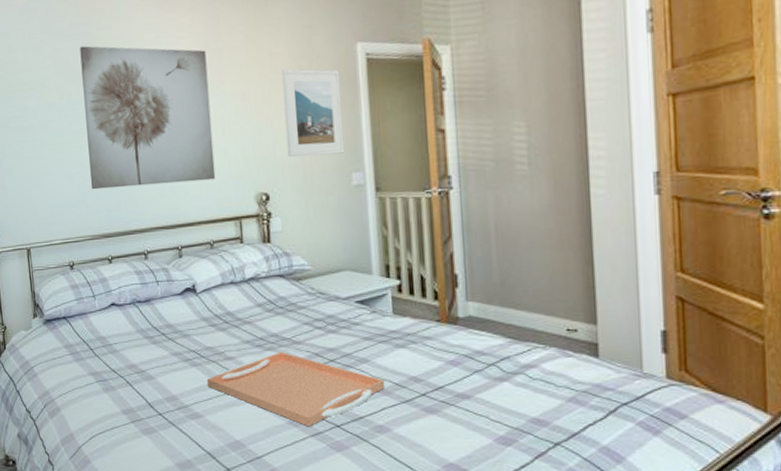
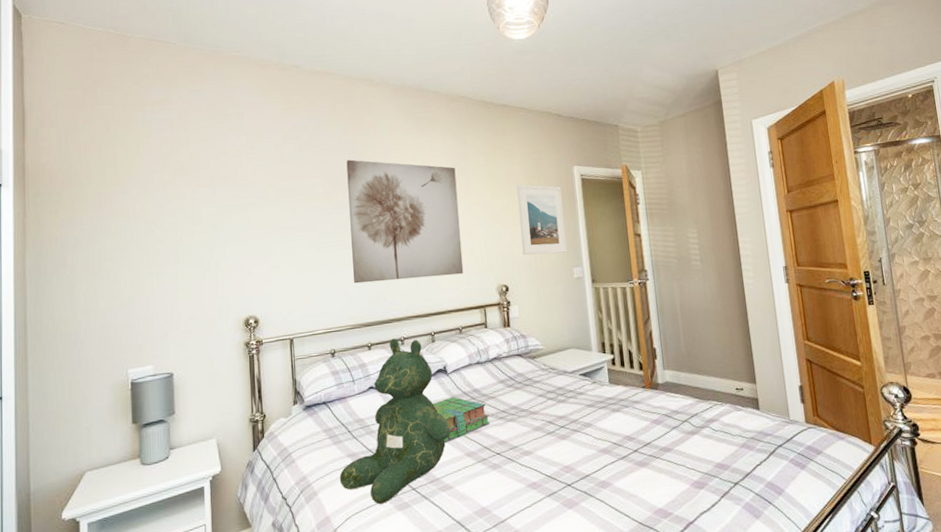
teddy bear: none [82,252,201,426] -> present [339,338,451,504]
stack of books: none [179,319,246,370] -> present [432,396,491,444]
serving tray: present [207,351,385,427] -> none [457,422,606,488]

